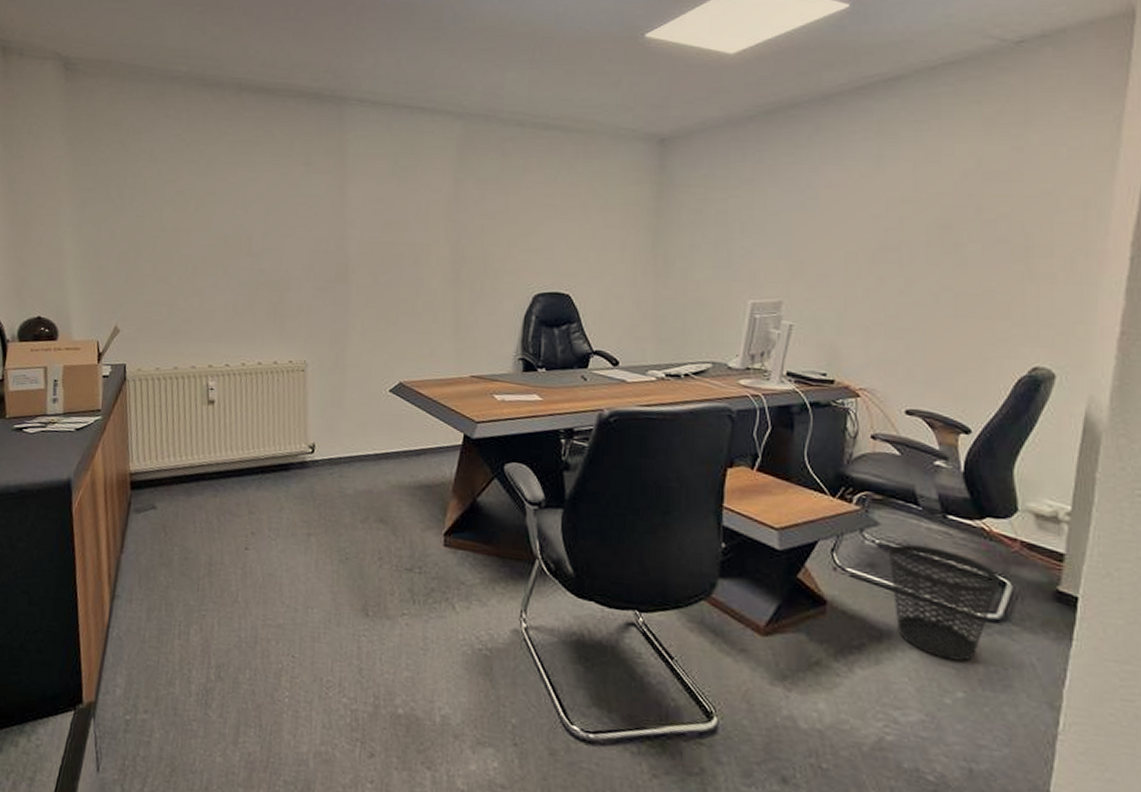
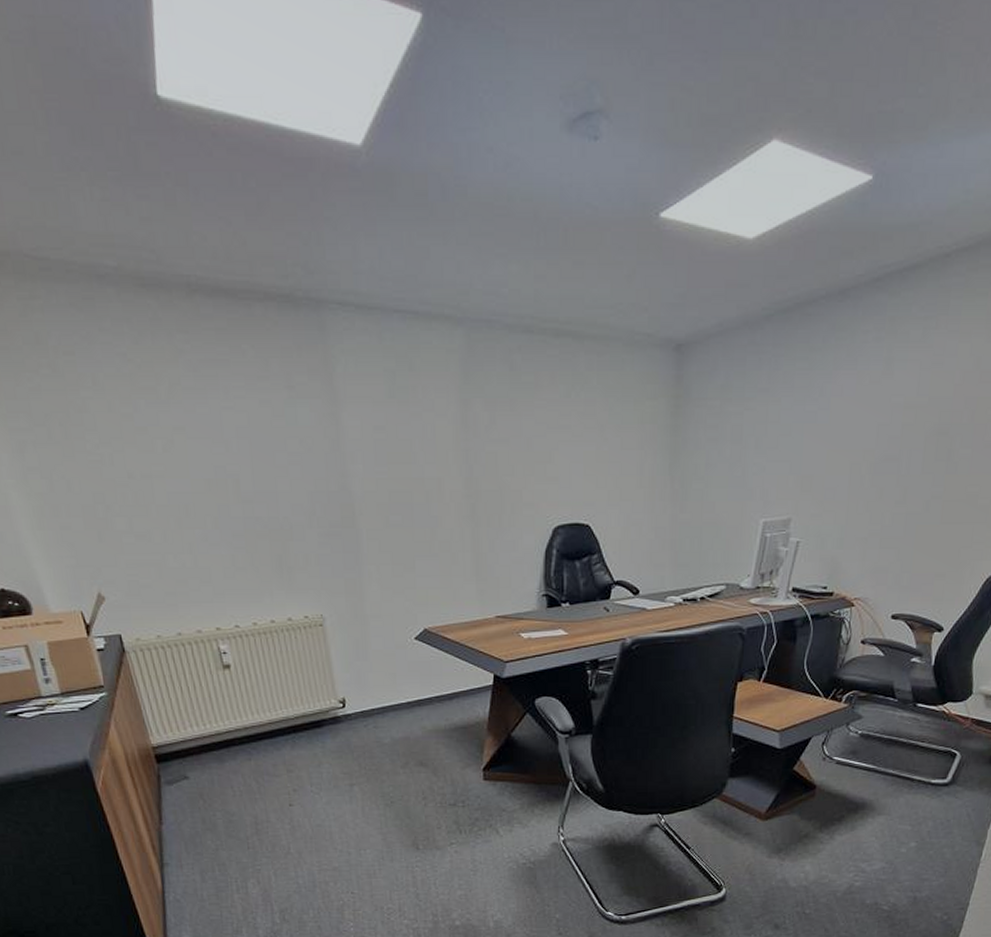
wastebasket: present [888,544,1000,661] -> none [867,732,953,819]

